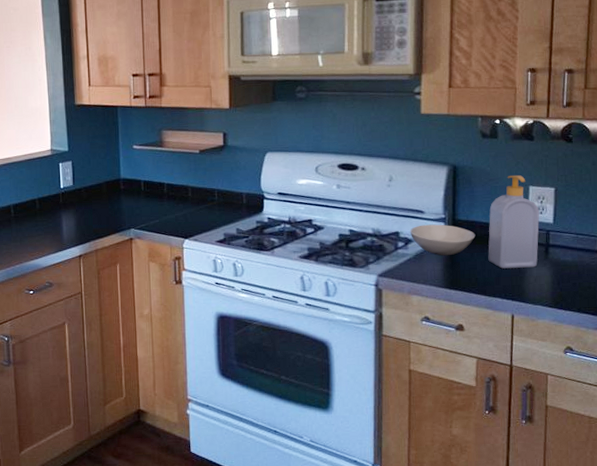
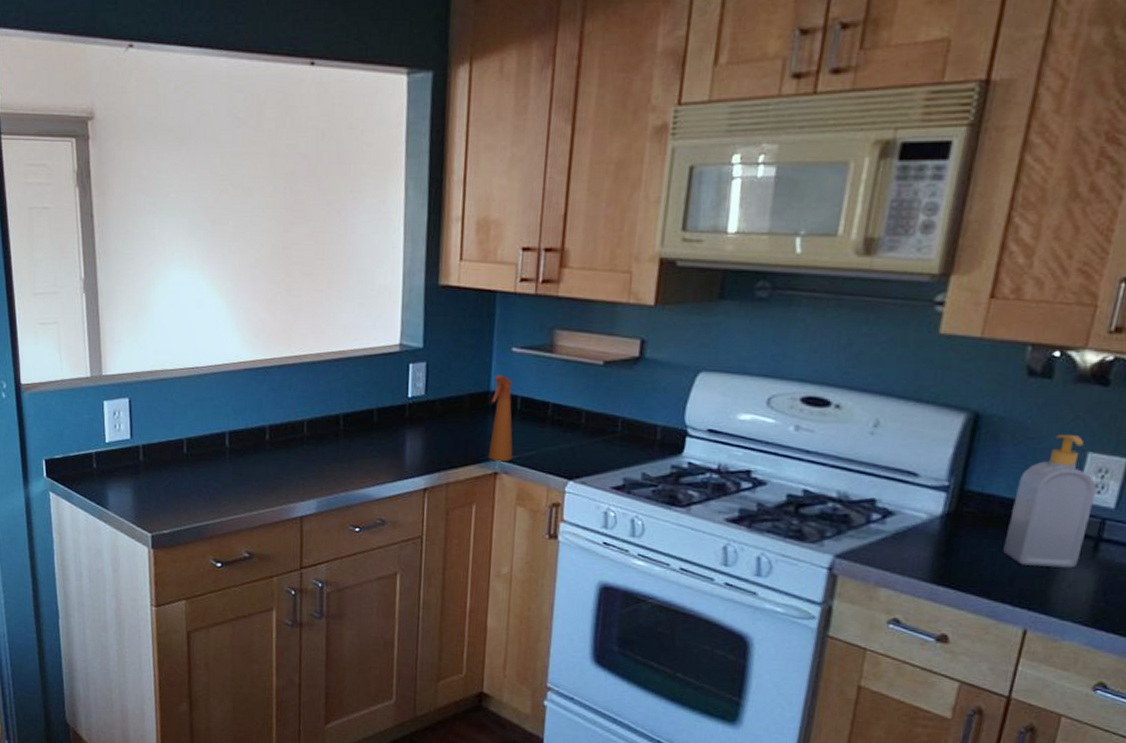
spray bottle: none [122,165,142,230] -> present [489,374,513,462]
soup bowl: present [409,224,476,256] -> none [892,492,991,540]

